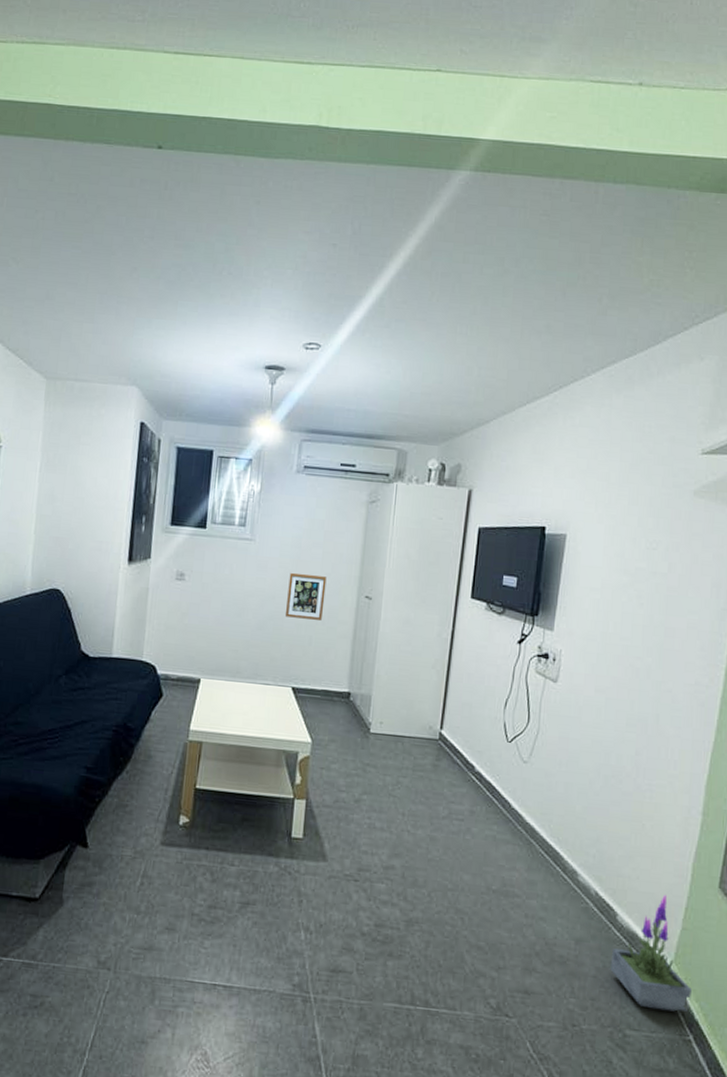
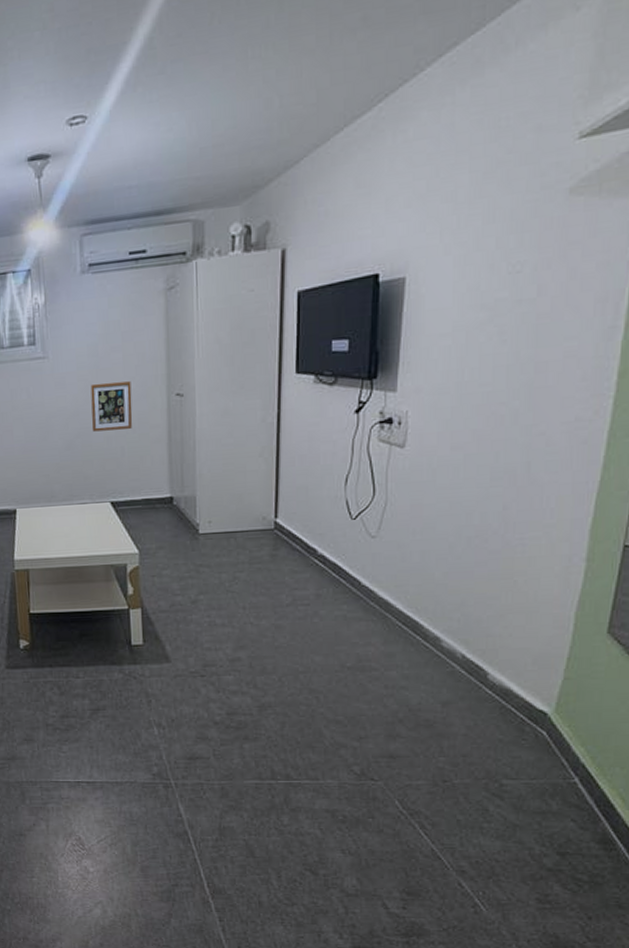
potted plant: present [610,894,692,1012] -> none [482,647,576,758]

